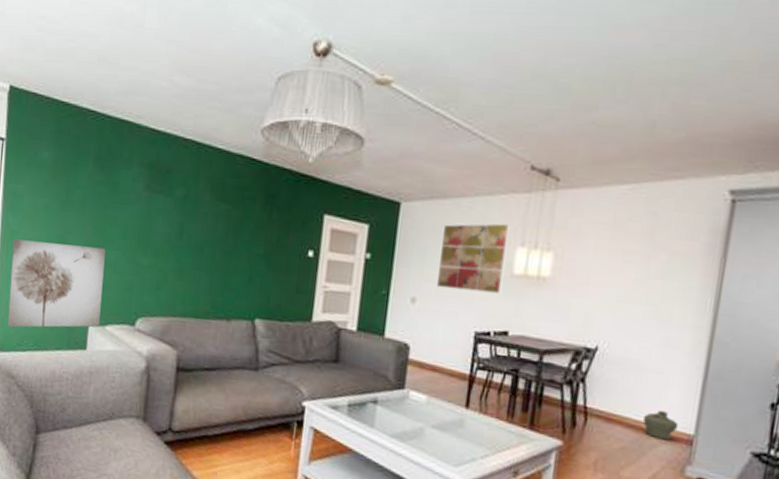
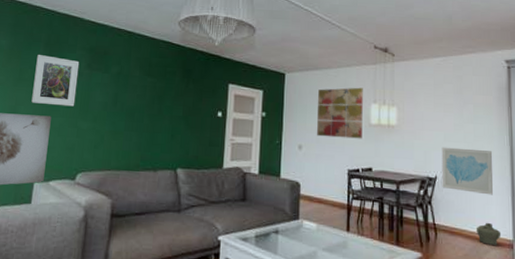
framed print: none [81,171,137,238] -> present [31,55,80,107]
wall art: none [603,309,685,376] -> present [441,147,493,195]

